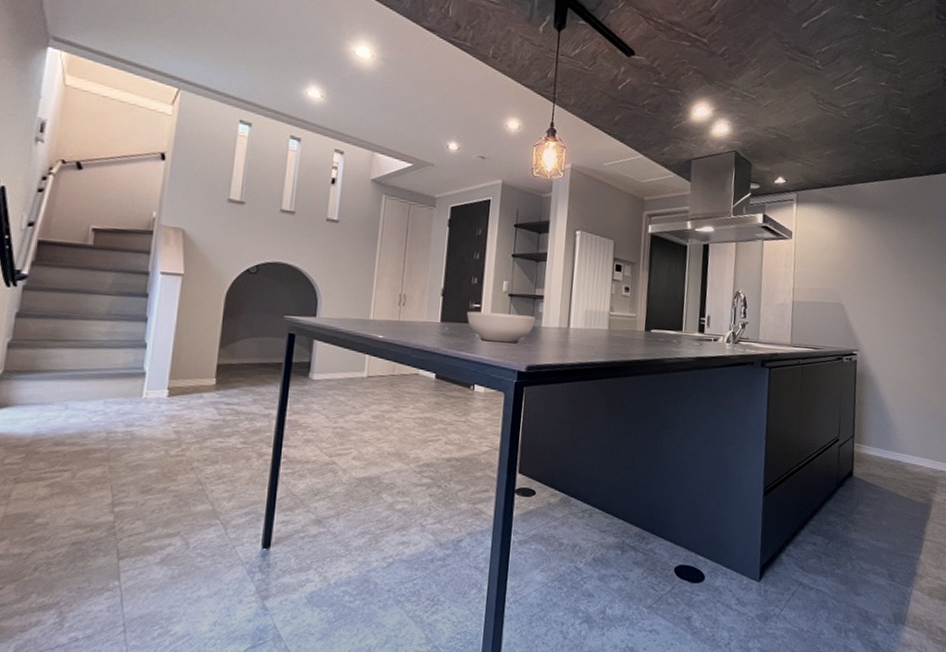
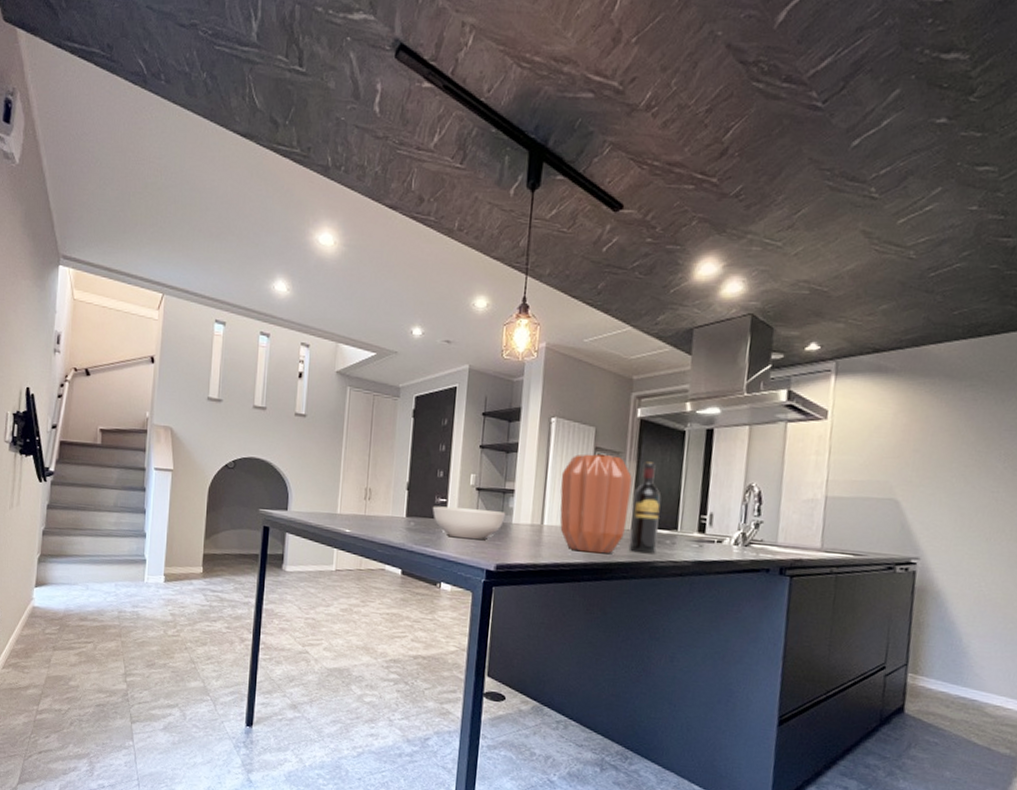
vase: none [584,264,645,354] -> present [560,454,632,555]
wine bottle: none [643,271,669,352] -> present [628,461,662,554]

